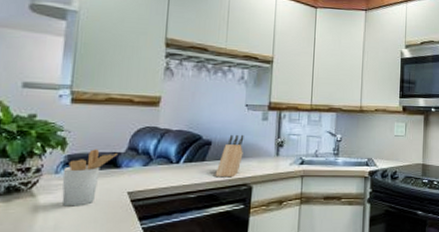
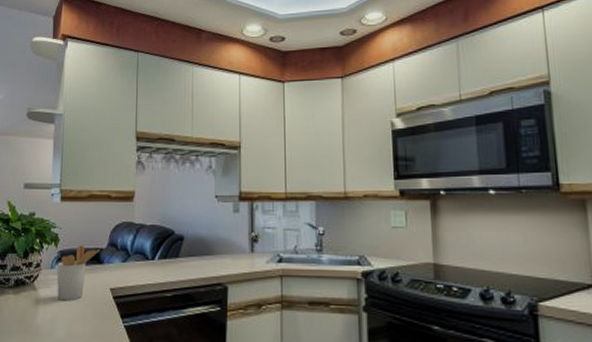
knife block: present [215,134,244,178] -> none [189,228,216,276]

